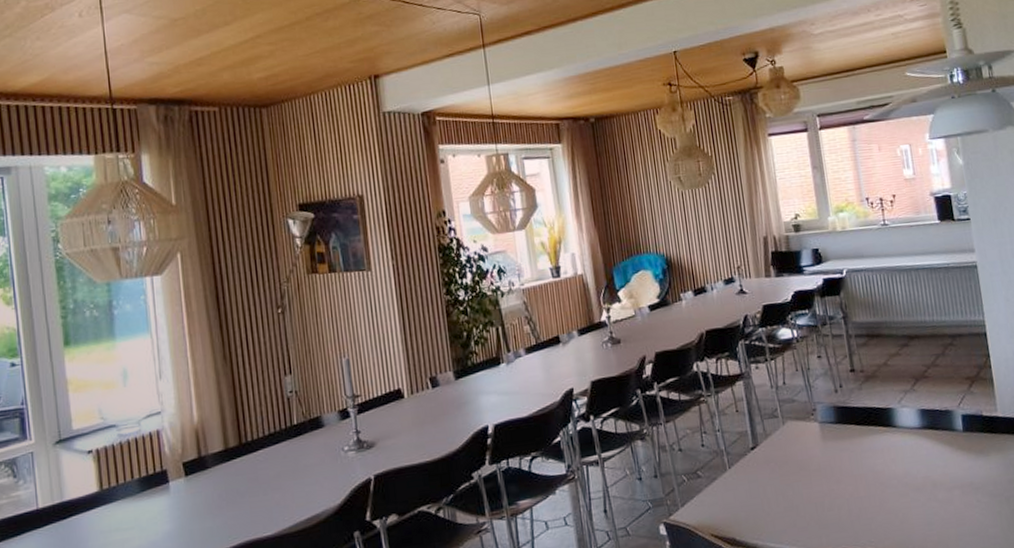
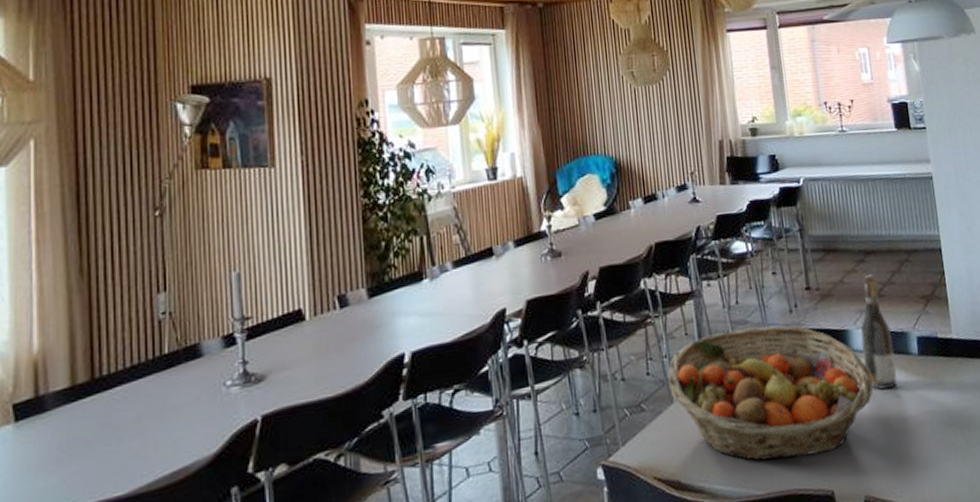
fruit basket: none [721,404,918,523] -> present [668,325,873,461]
wine bottle: none [905,358,942,463] -> present [860,275,897,390]

